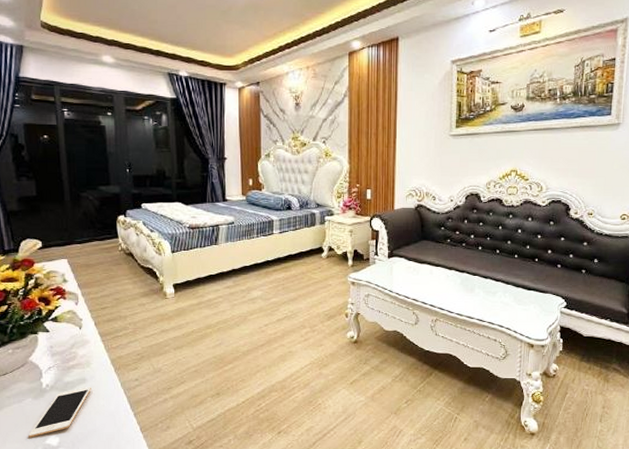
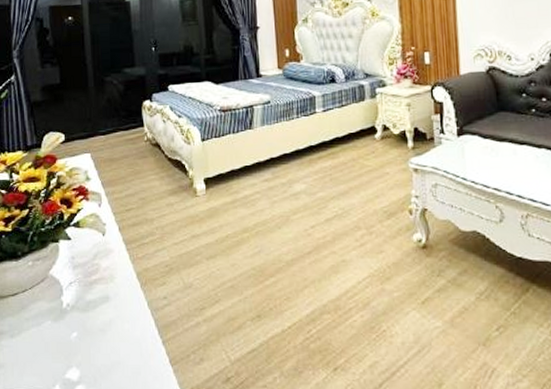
cell phone: present [28,386,91,438] -> none [47,306,115,370]

